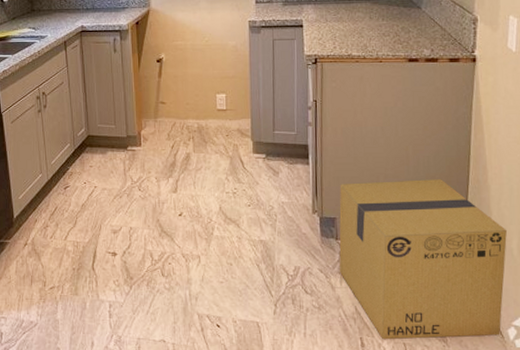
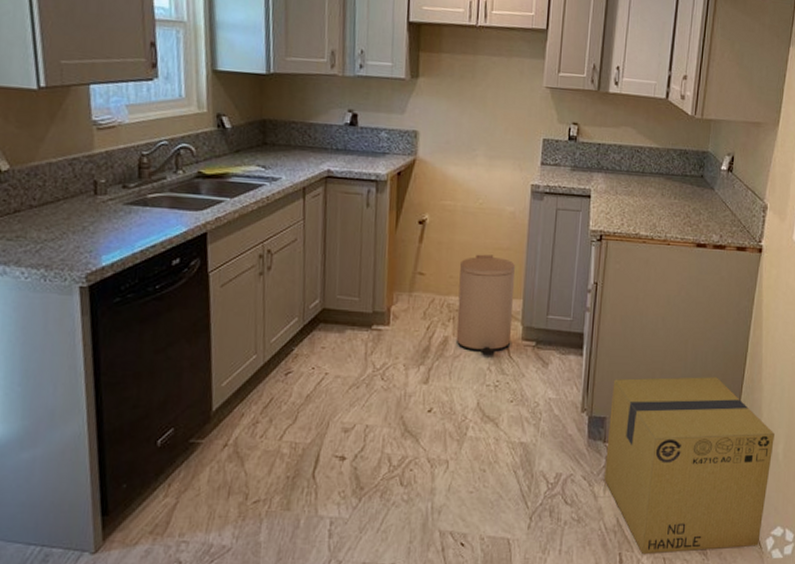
pedal bin: none [193,83,243,167] -> present [456,254,516,355]

